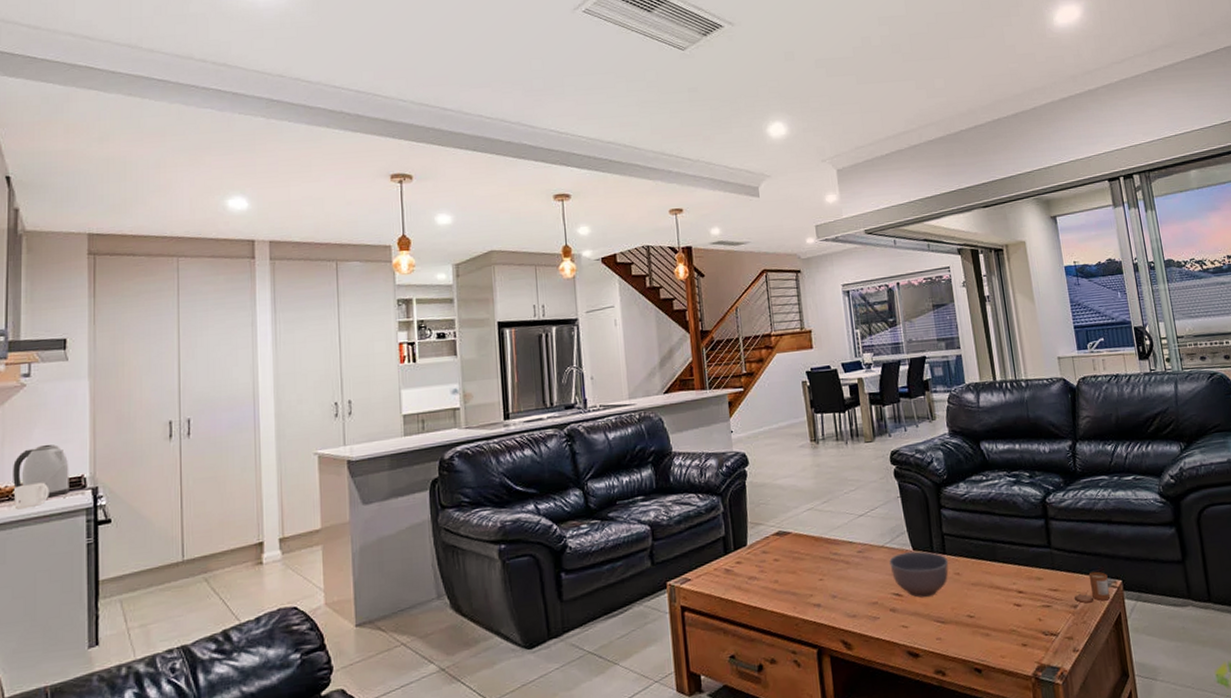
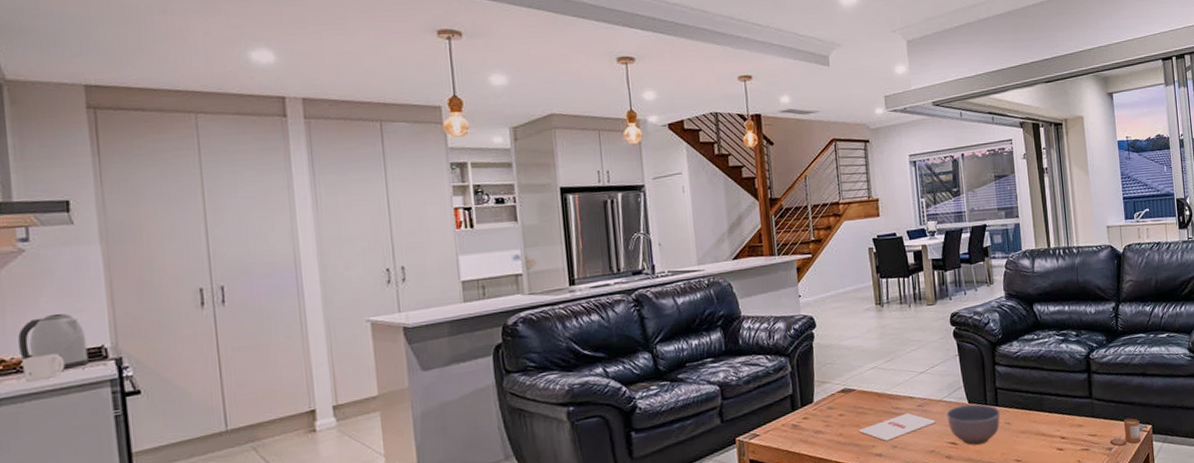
magazine: none [794,559,878,590] -> present [858,412,936,441]

